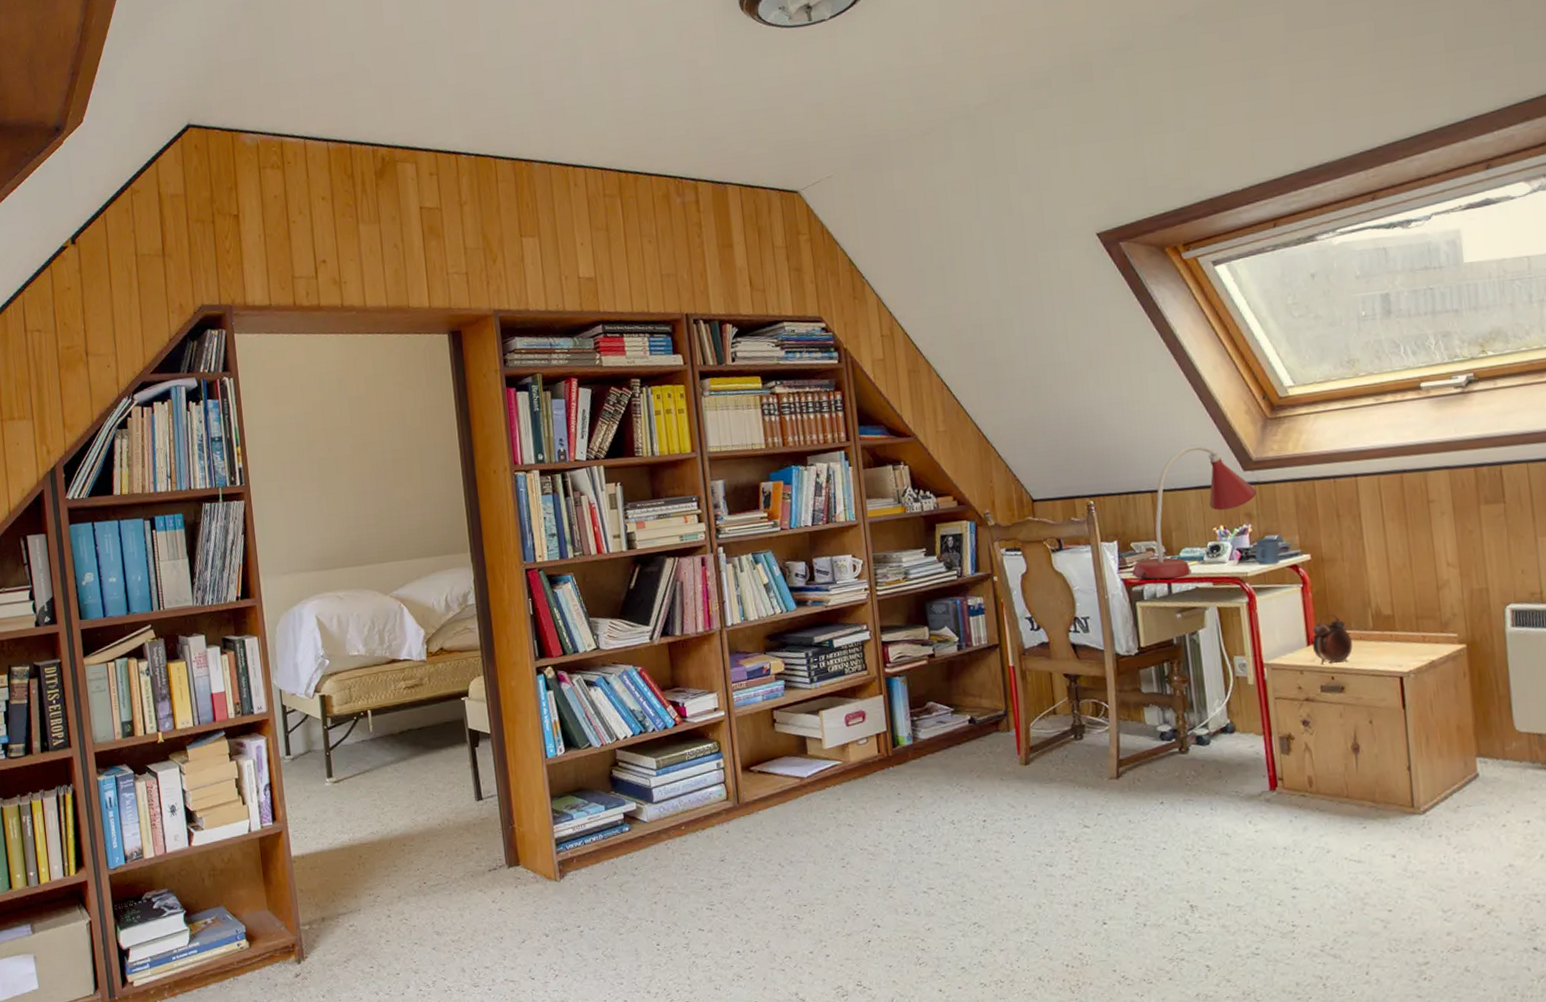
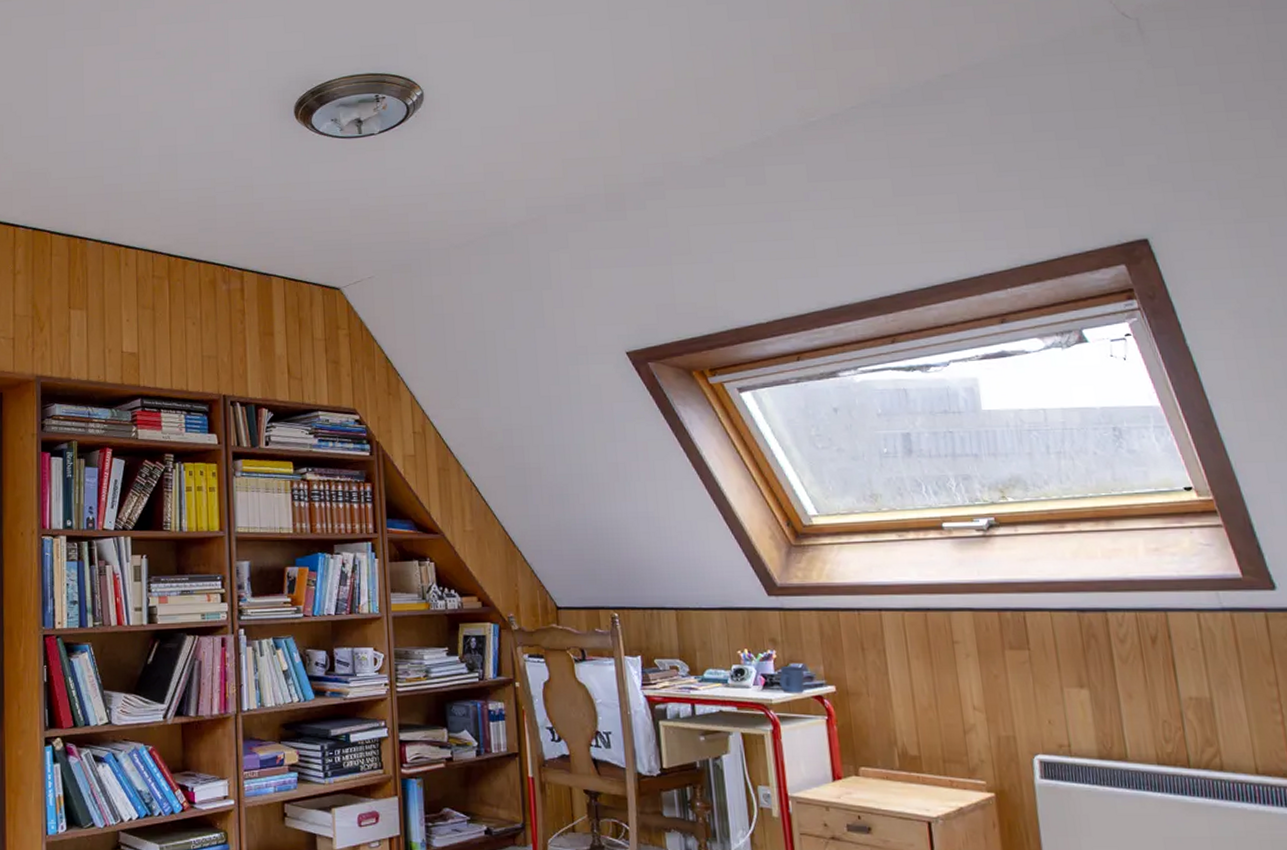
desk lamp: present [1132,445,1257,580] -> none [655,566,781,700]
alarm clock: present [1312,614,1353,665] -> none [837,750,879,803]

